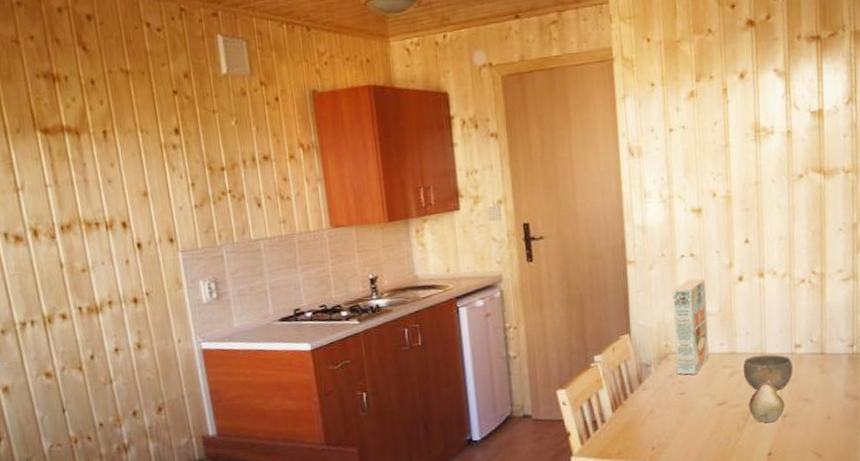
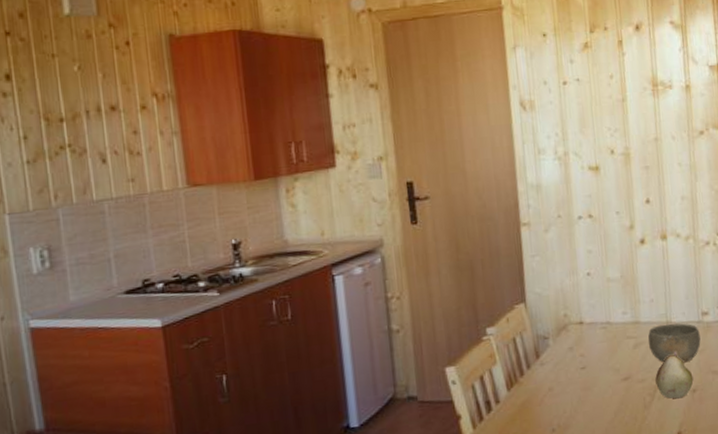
cereal box: present [672,279,709,375] -> none [570,242,612,348]

